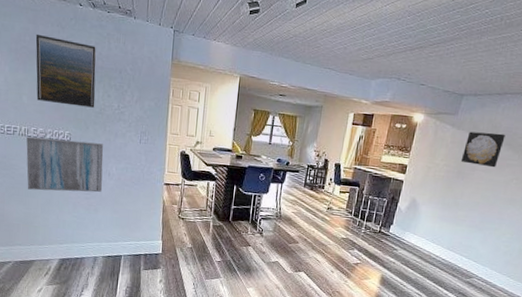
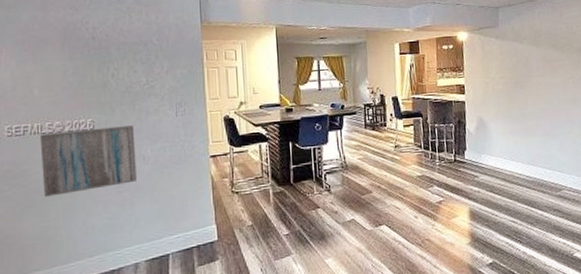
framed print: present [35,34,96,108] -> none [46,20,120,91]
wall art: present [460,131,506,168] -> none [513,37,550,72]

